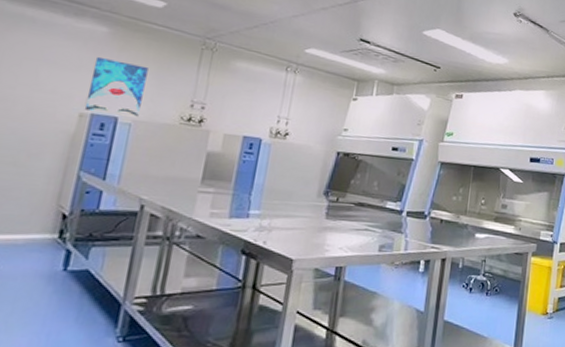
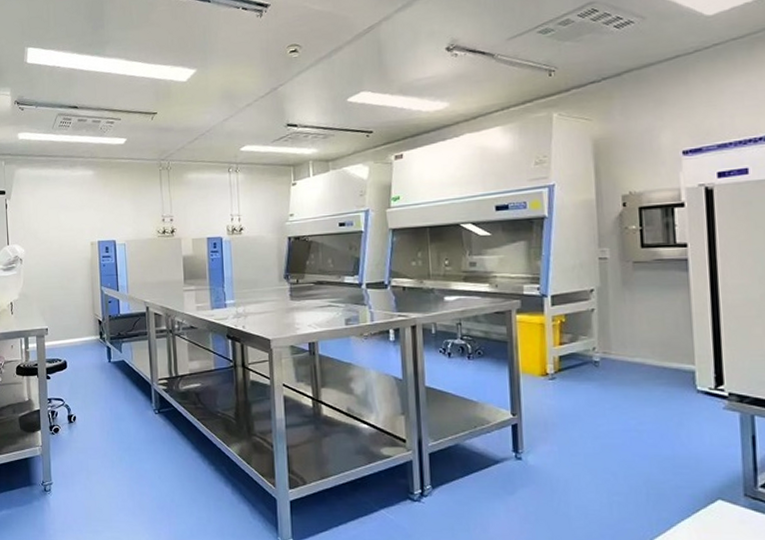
wall art: present [84,56,148,118] -> none [90,195,129,239]

